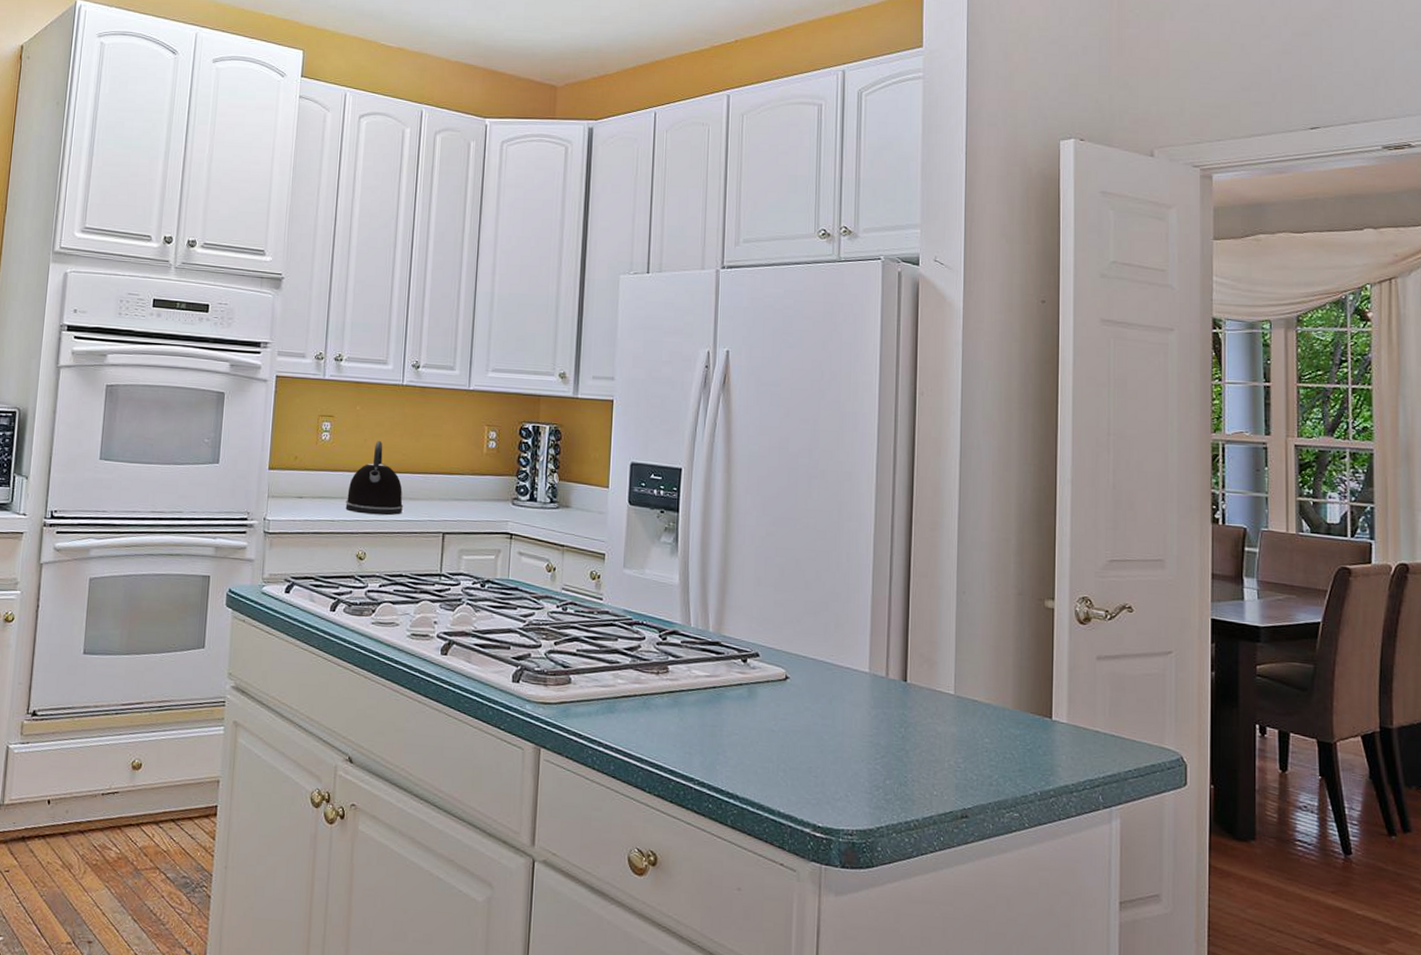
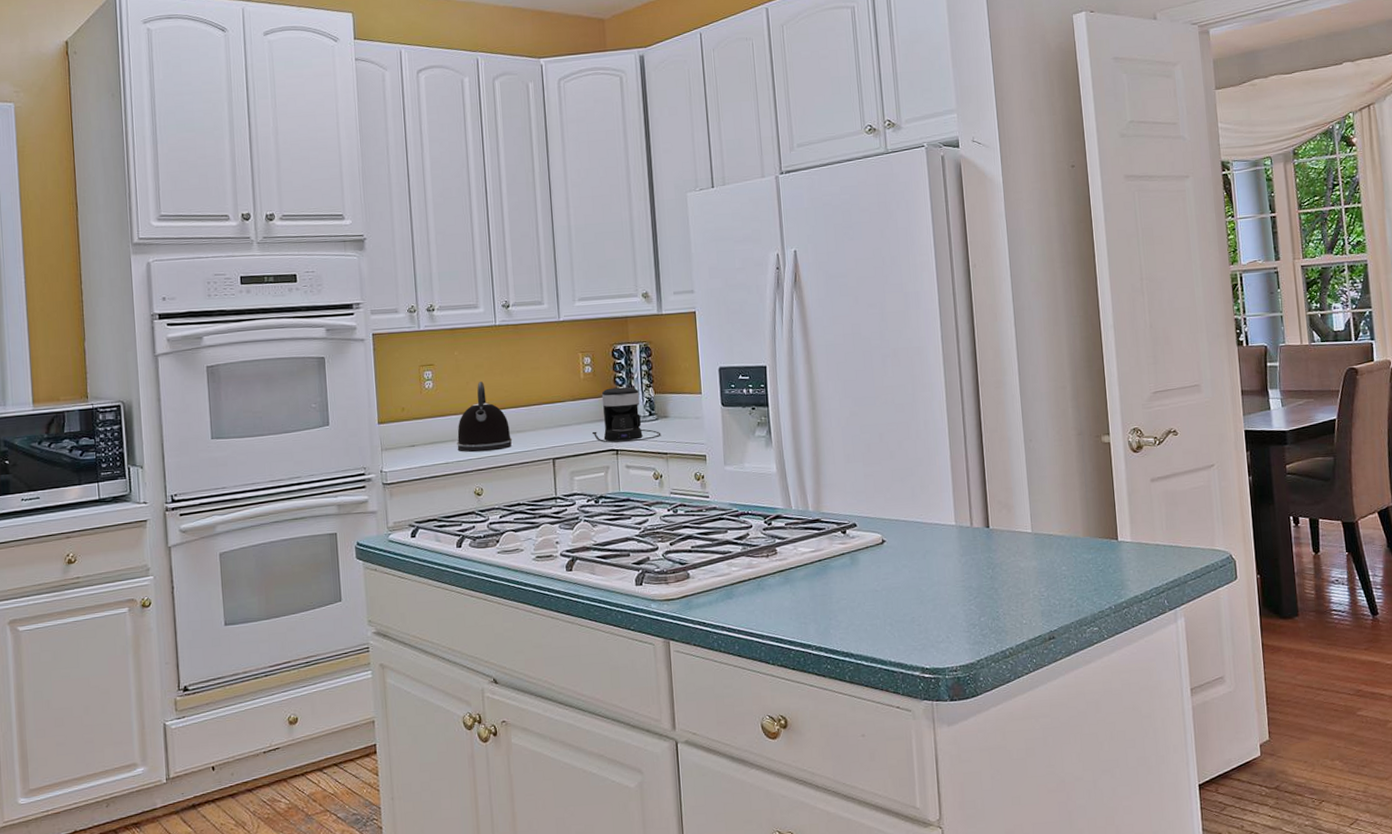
coffee maker: none [487,467,560,528] -> present [591,387,661,443]

